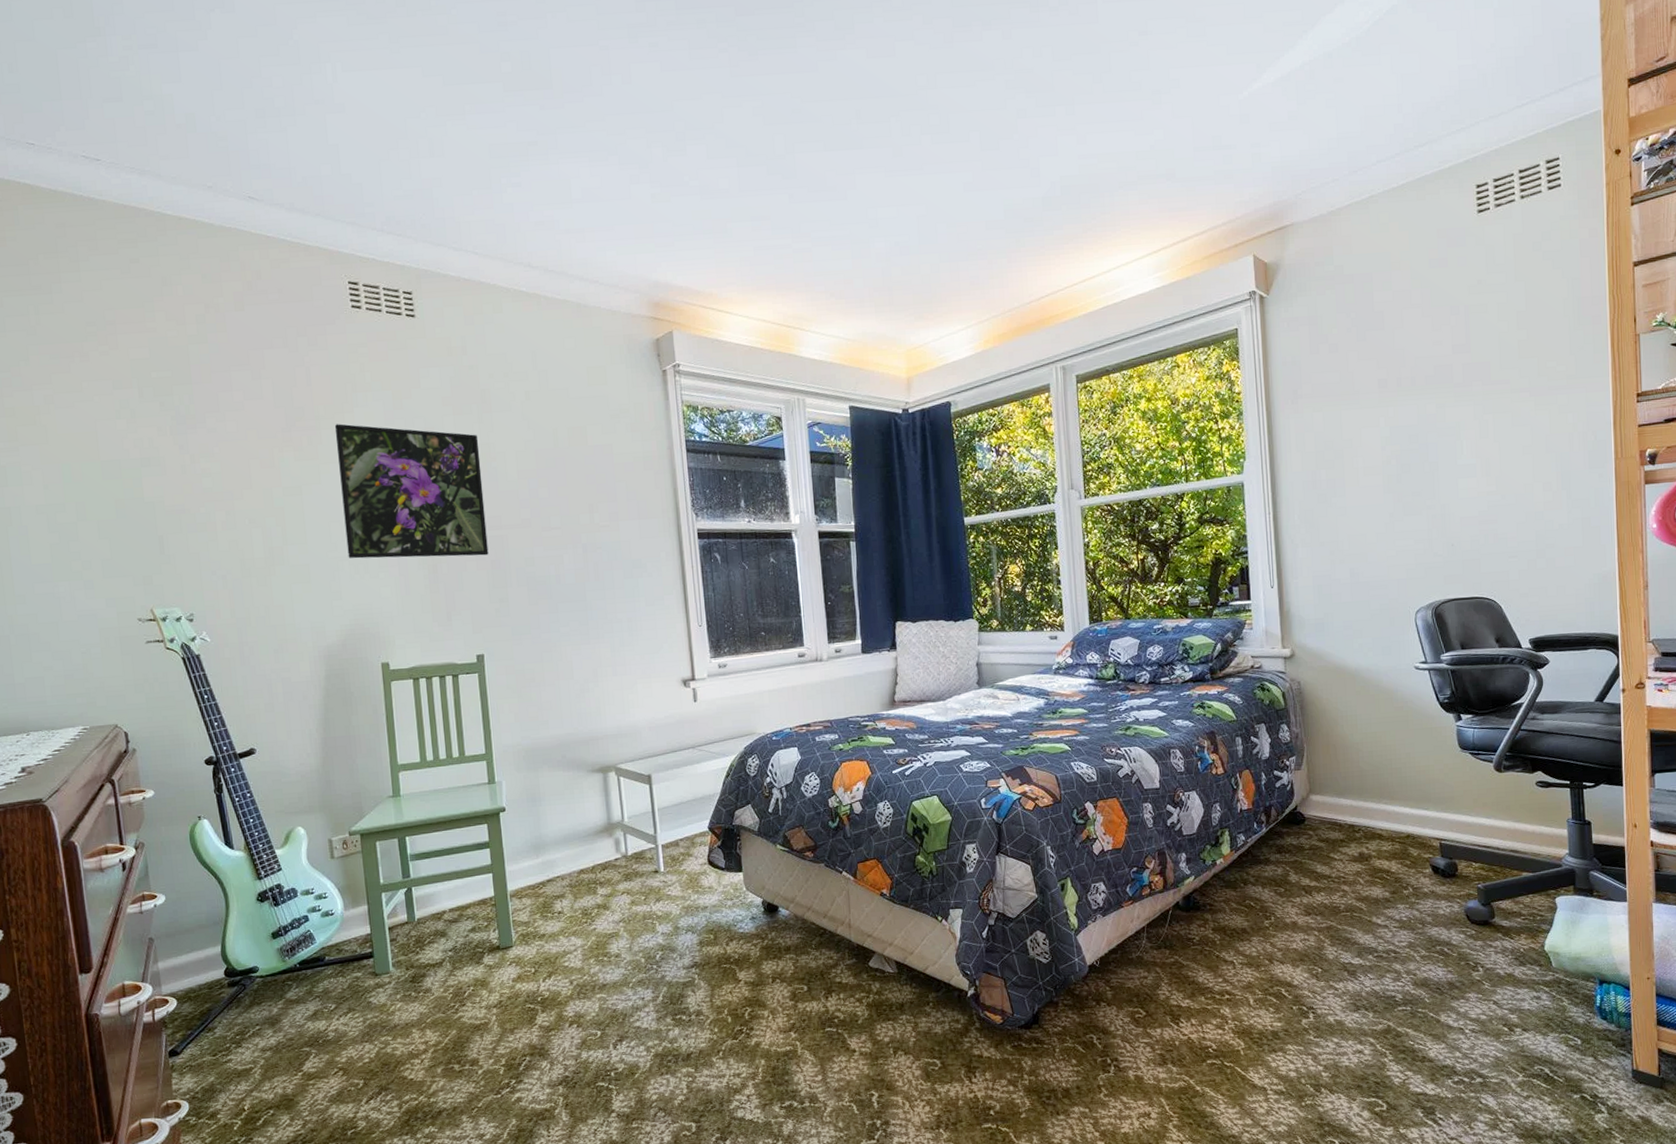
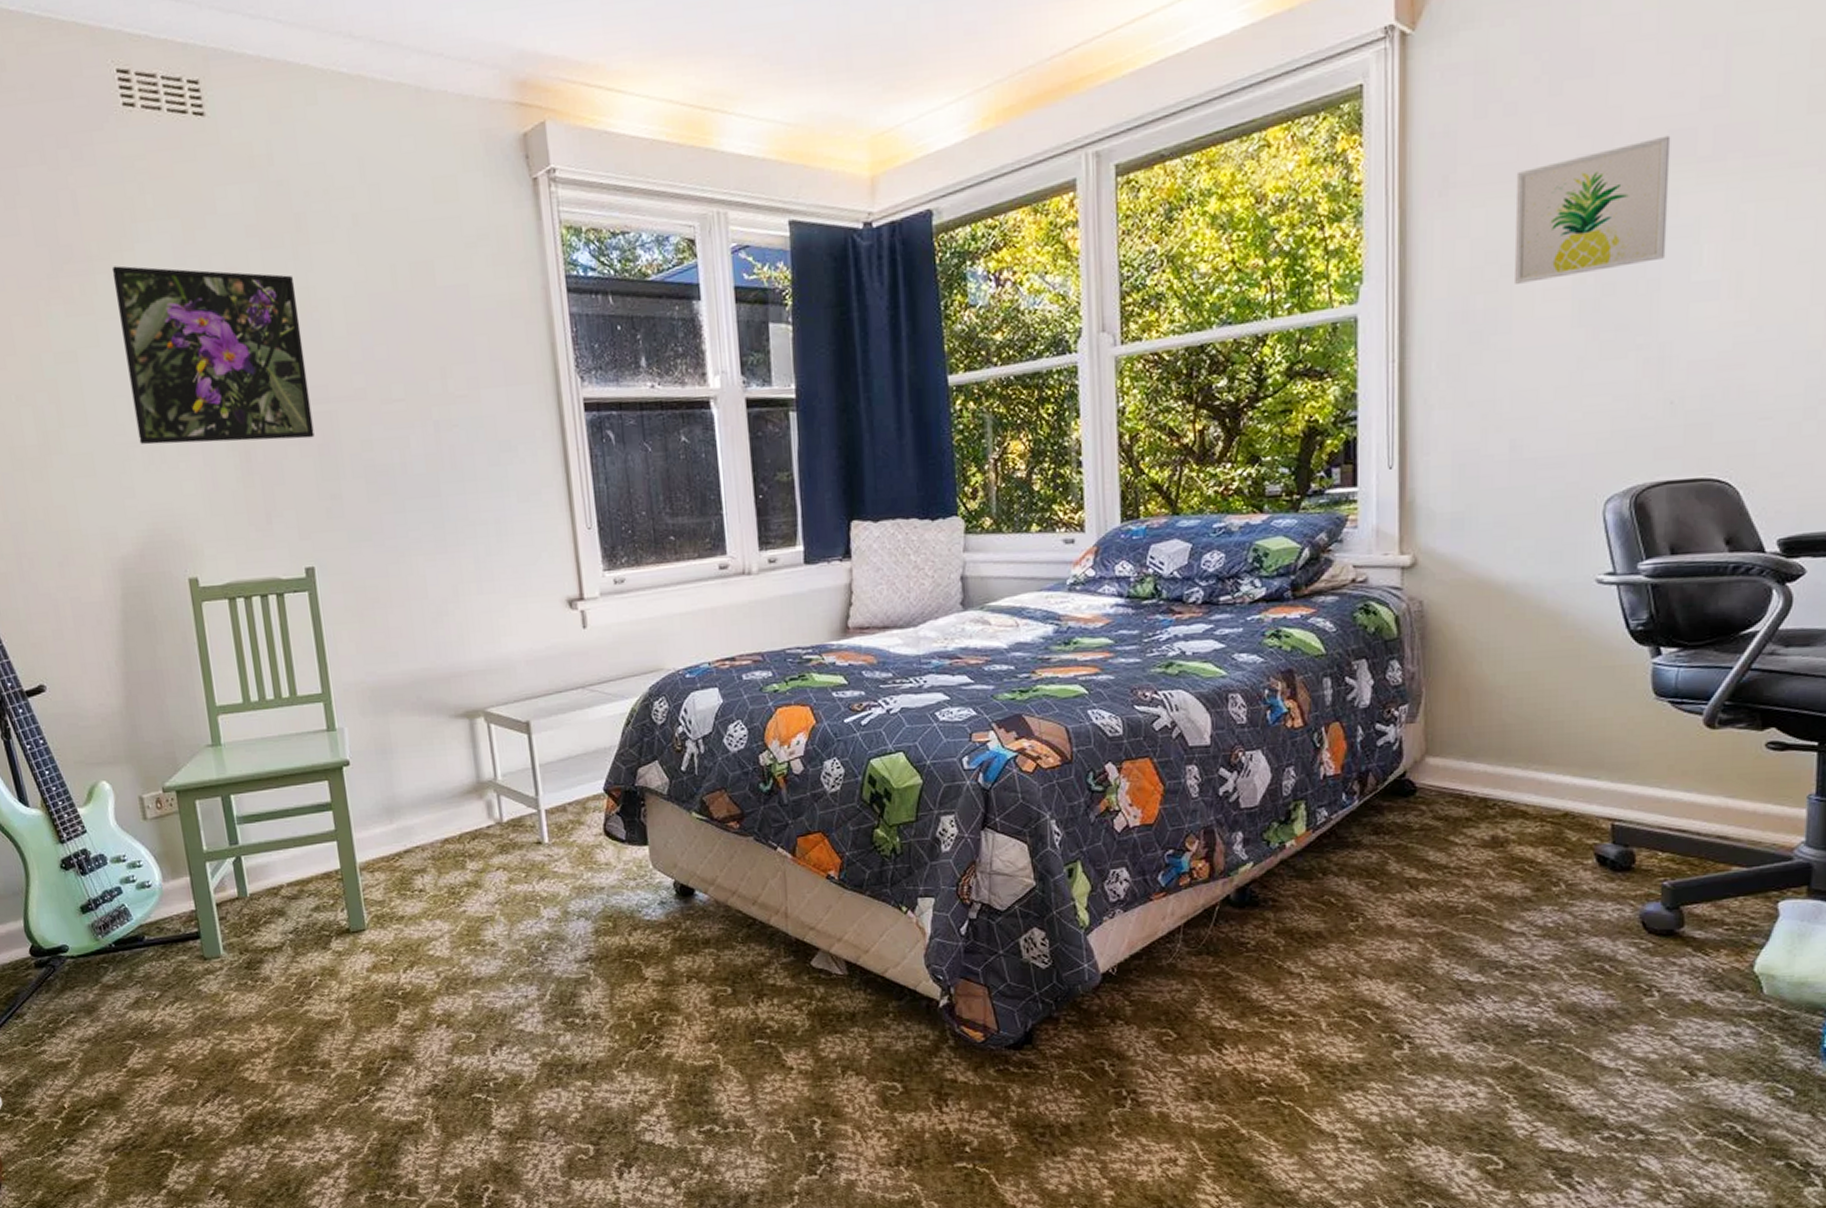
wall art: none [1340,369,1440,463] -> present [1513,135,1671,284]

